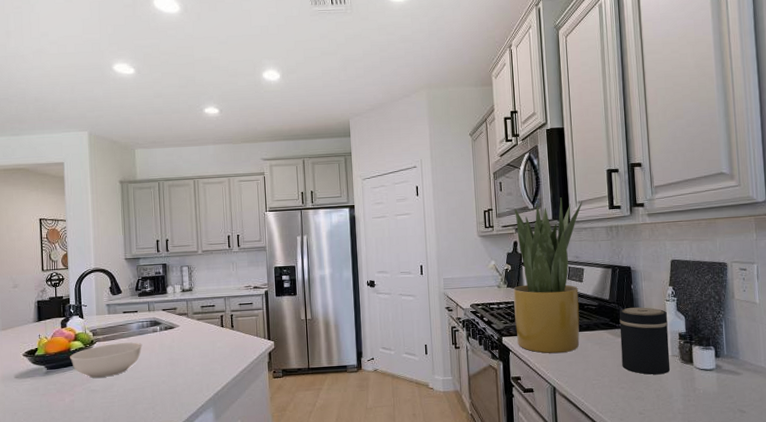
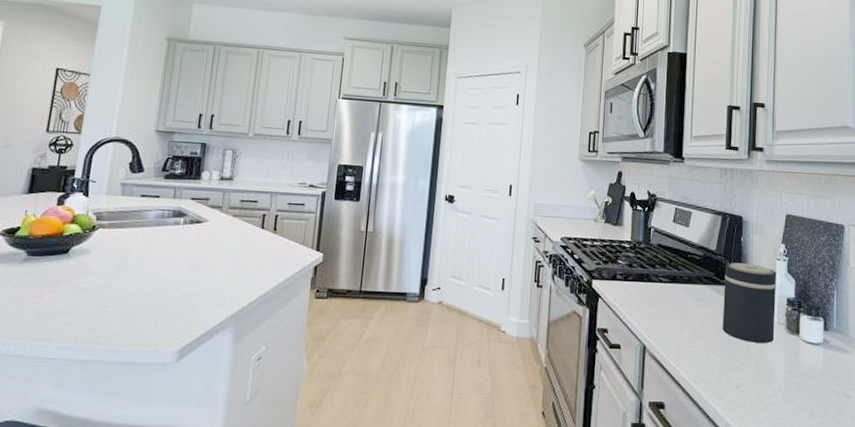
bowl: present [69,342,143,378] -> none [59,232,158,274]
planter: present [513,197,583,353] -> none [608,129,699,306]

